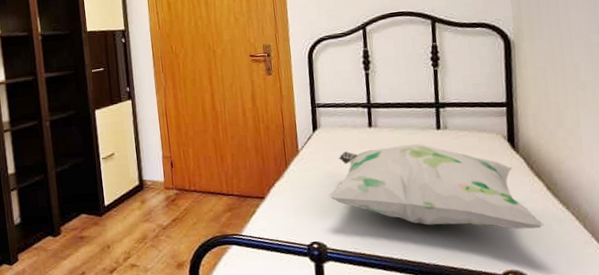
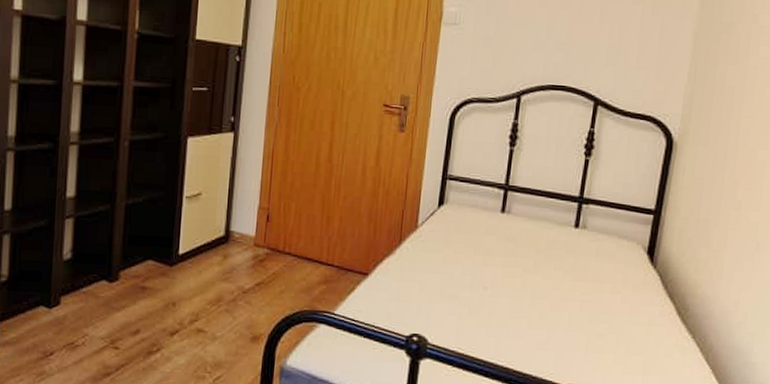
decorative pillow: present [329,144,544,230] -> none [441,236,666,355]

